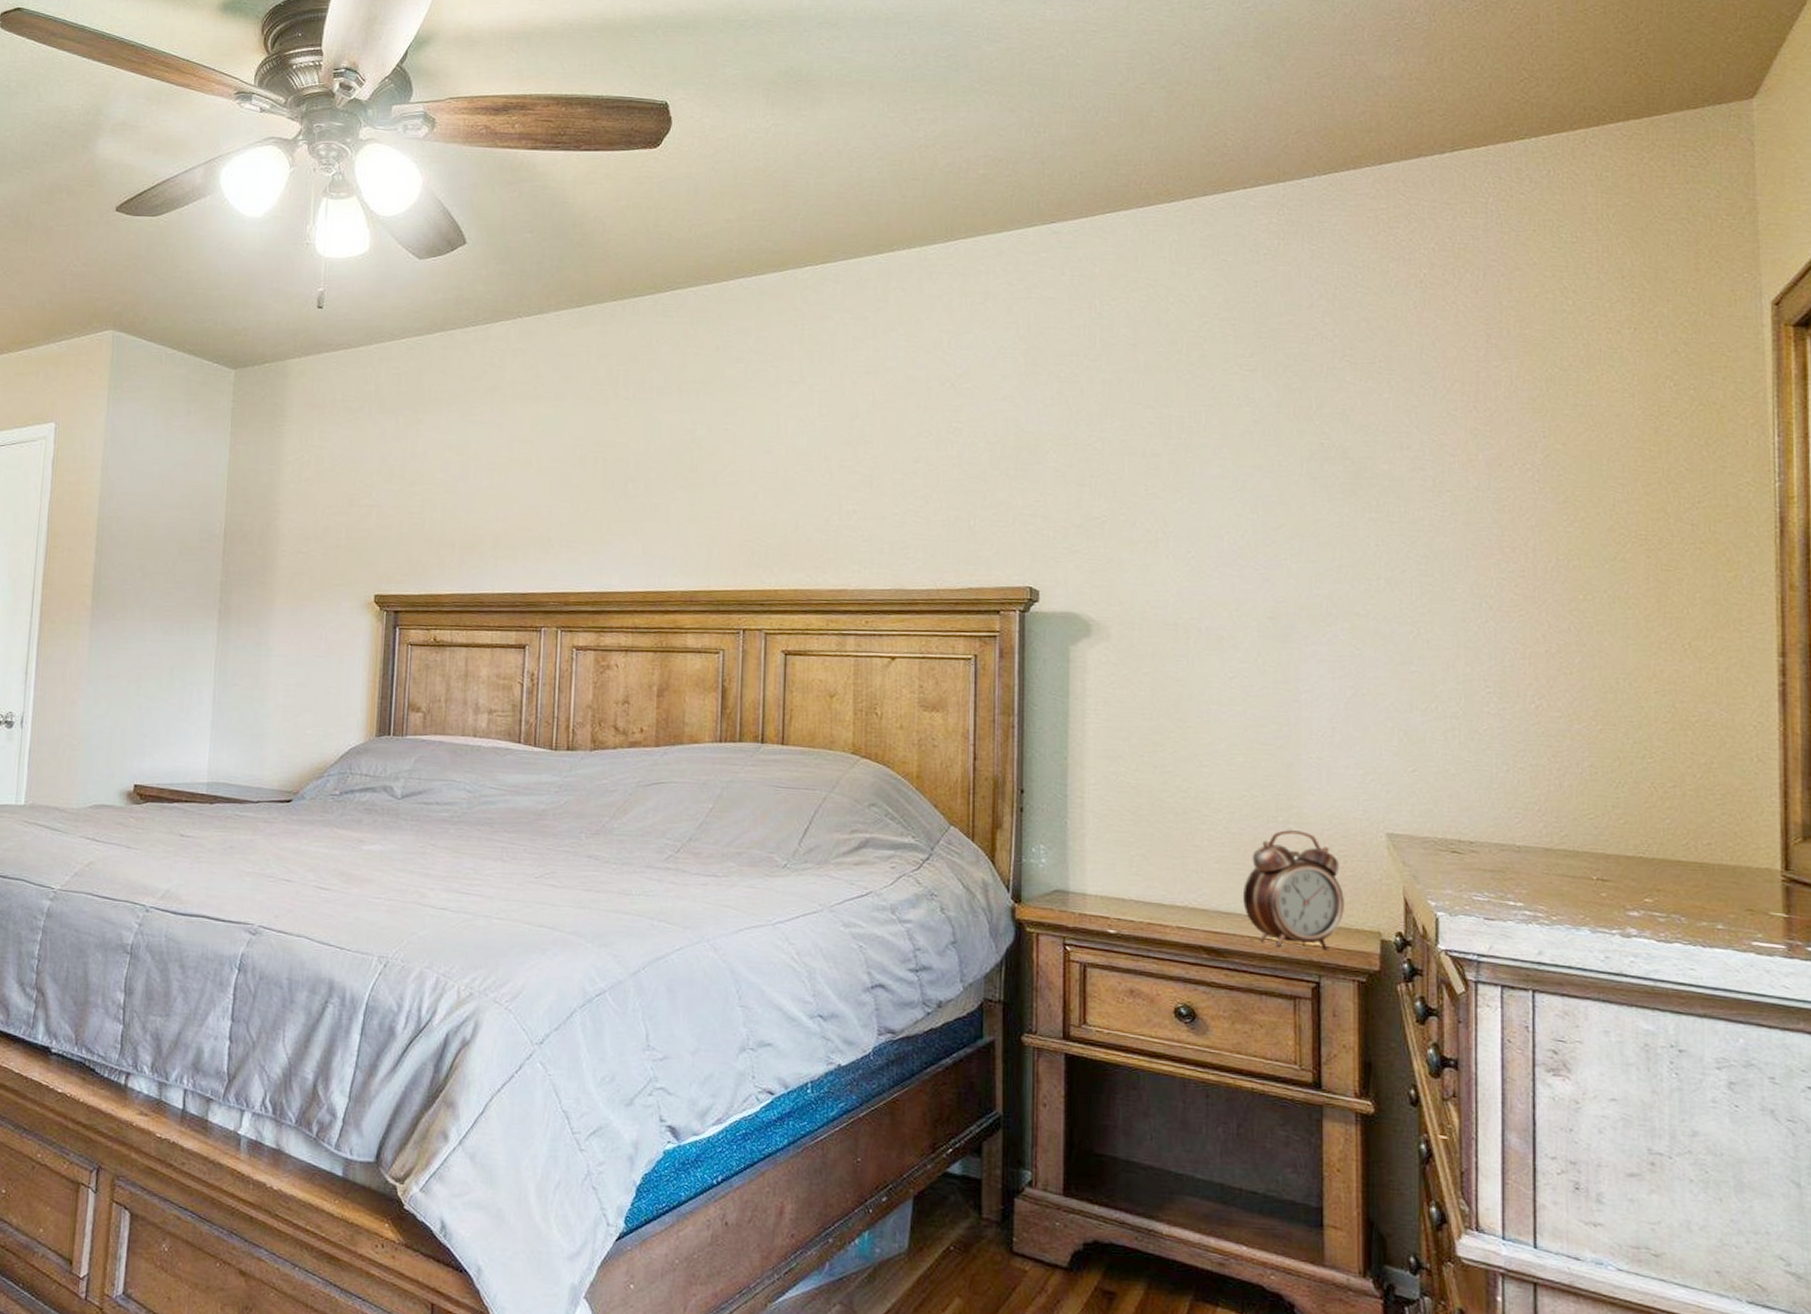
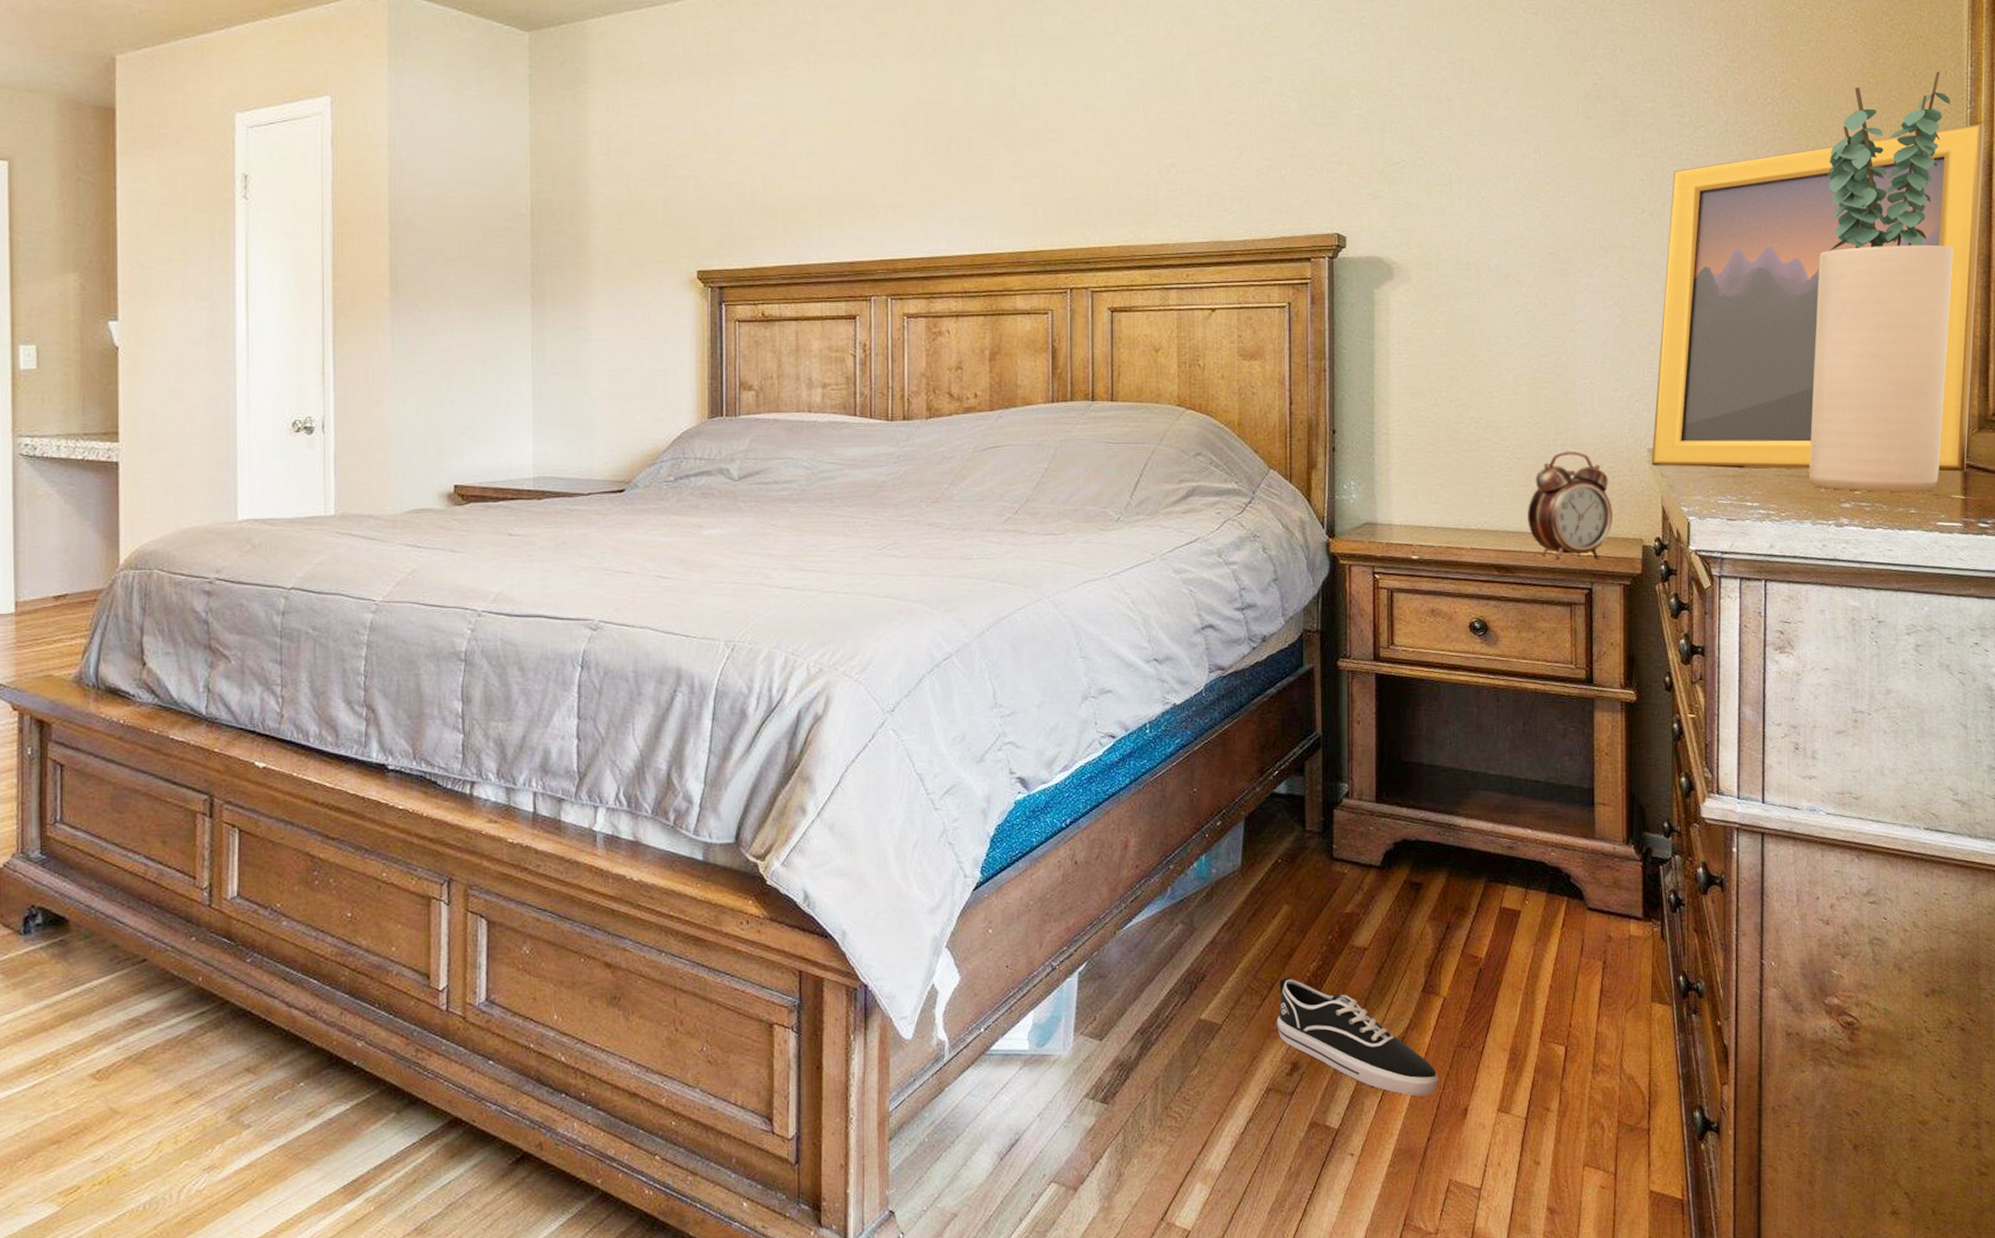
picture frame: none [1391,498,1799,886] -> present [1651,123,1984,472]
vase: none [1585,440,1763,907] -> present [1809,71,1953,493]

